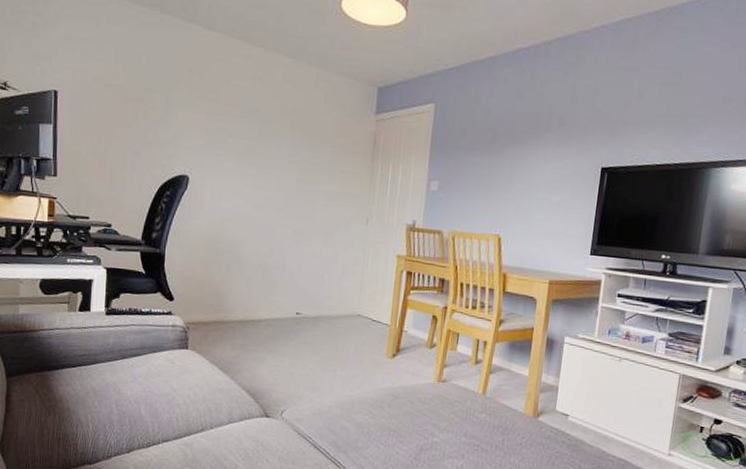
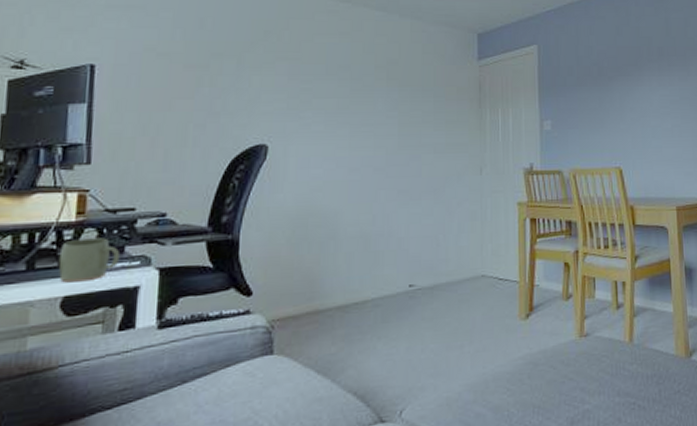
mug: none [37,236,79,270] -> present [58,238,121,283]

